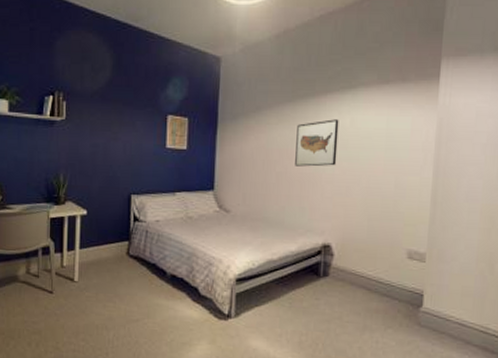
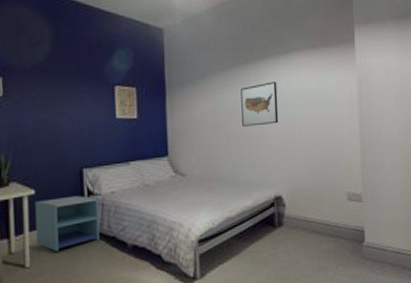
nightstand: none [85,220,143,271] -> present [35,195,100,252]

